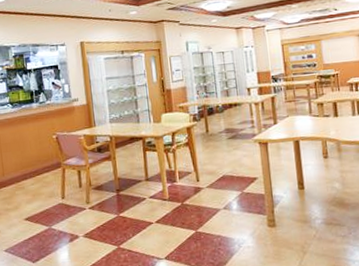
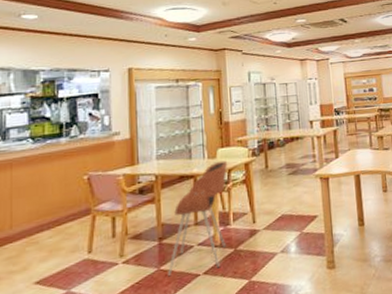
chair: none [125,124,174,223] -> present [167,160,227,277]

